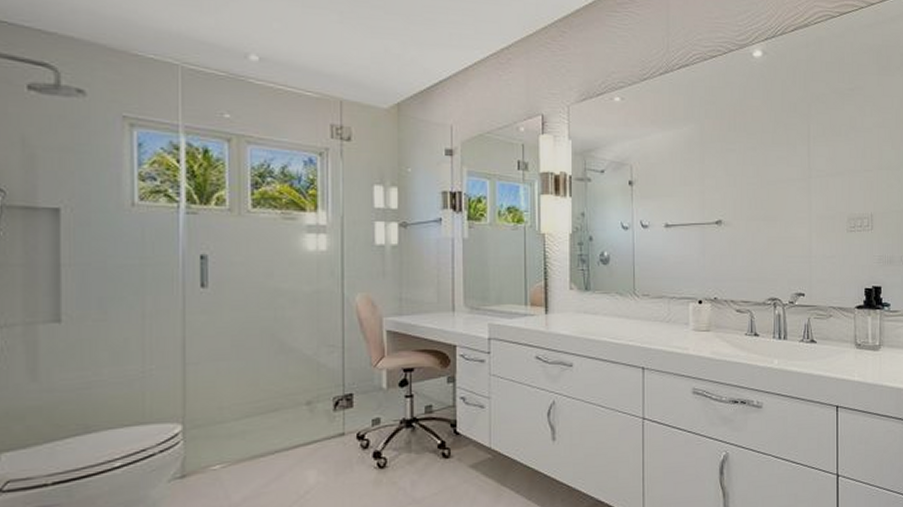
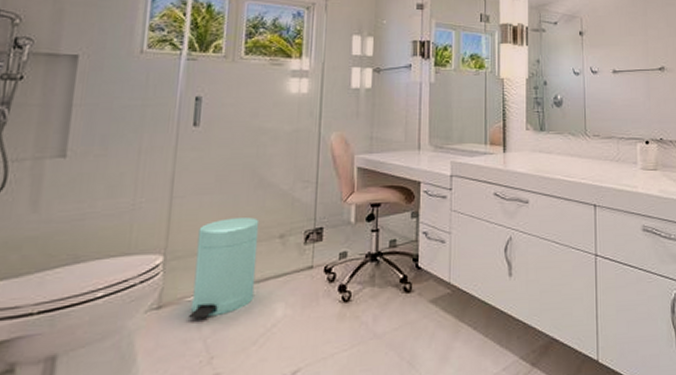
trash can: none [214,384,284,487] -> present [187,217,260,319]

